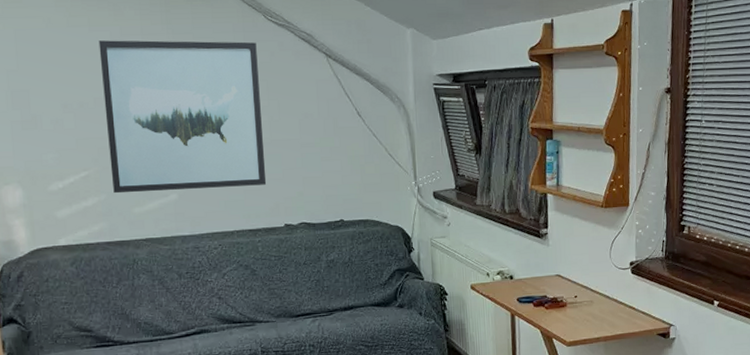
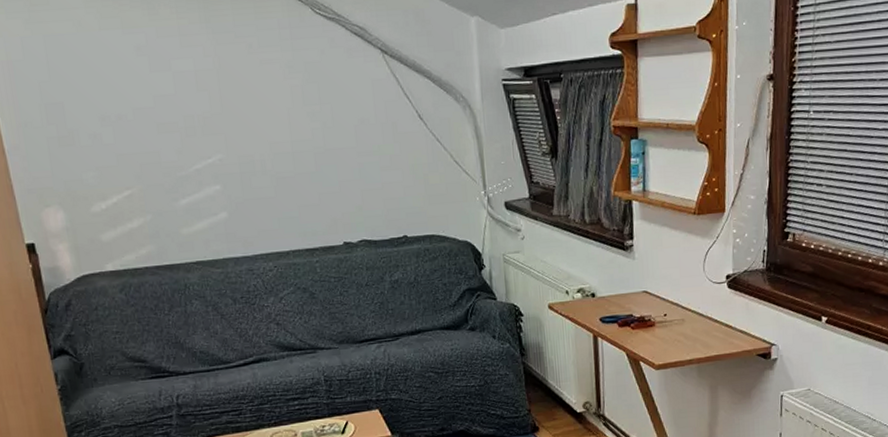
wall art: present [98,40,267,194] -> none [133,39,322,214]

